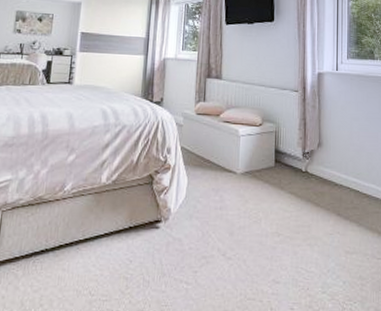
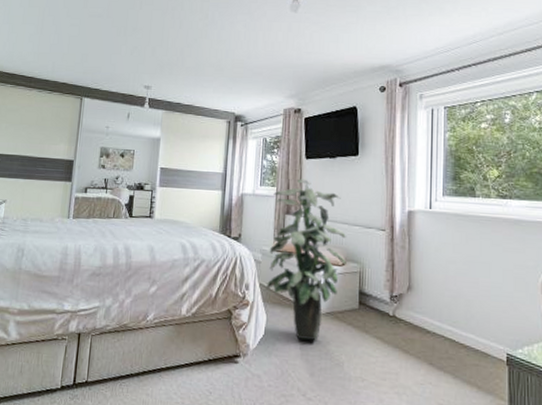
indoor plant: none [188,43,263,201] -> present [267,179,346,342]

